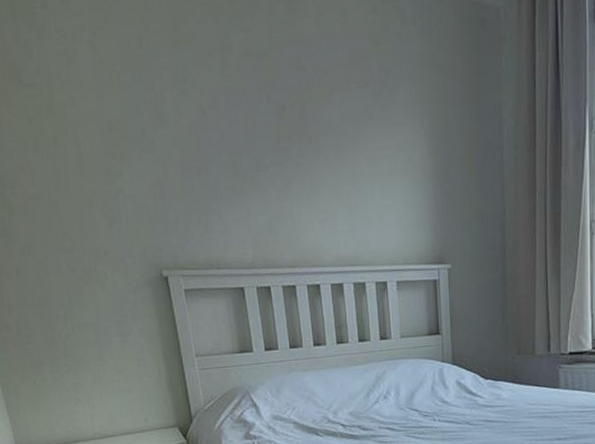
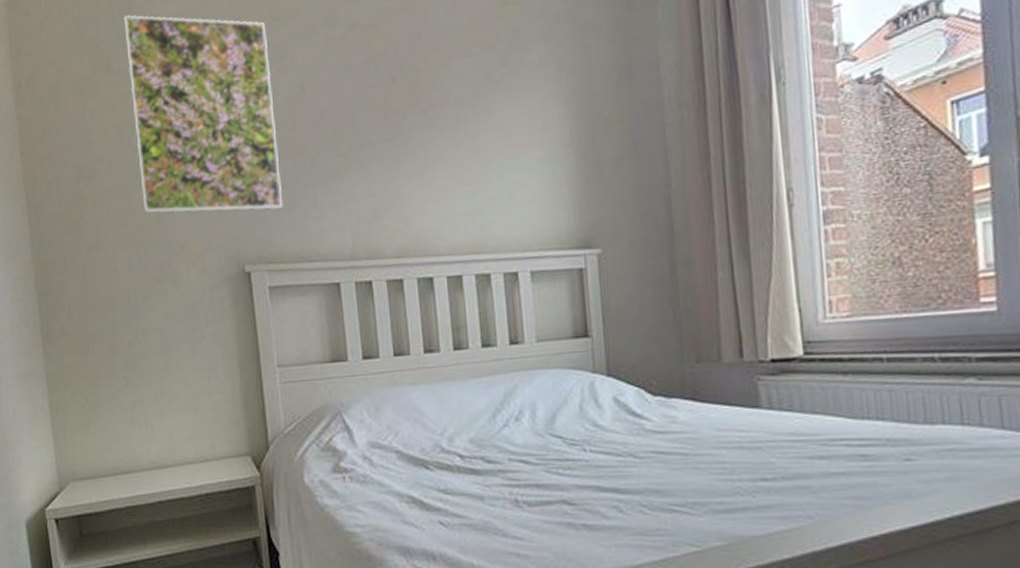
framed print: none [29,27,193,223] -> present [124,15,283,214]

